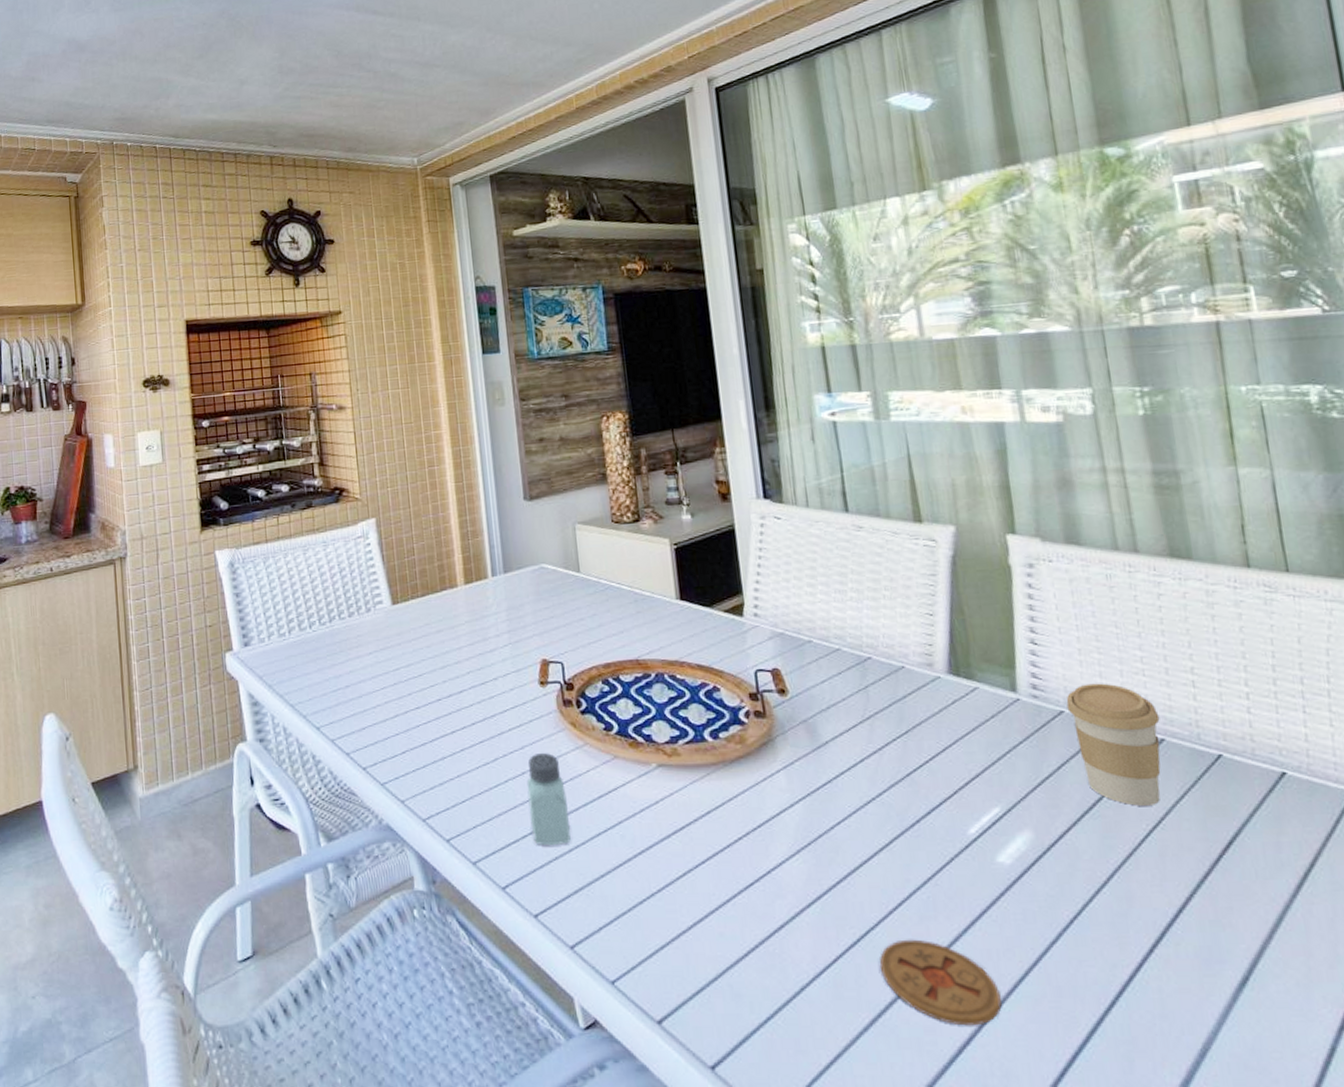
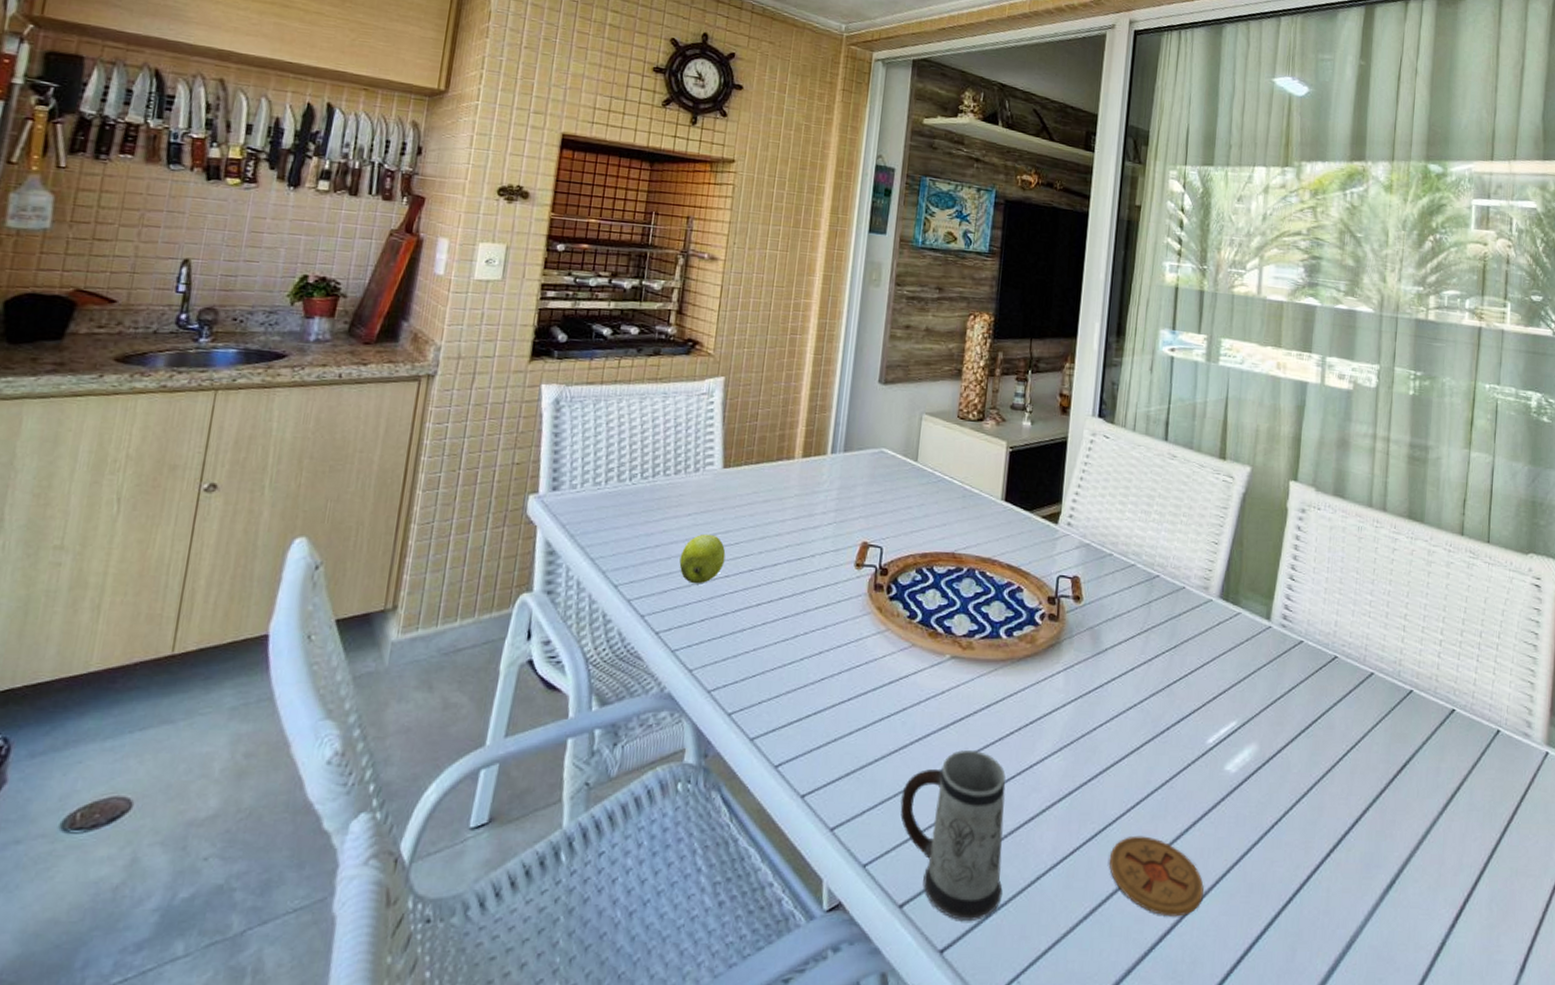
apple: none [370,669,413,719] -> present [679,533,726,584]
saltshaker: present [526,752,571,845] -> none [816,633,859,727]
mug: none [635,858,767,1037] -> present [900,749,1006,922]
coffee cup: present [1066,683,1161,806] -> none [1306,619,1374,729]

